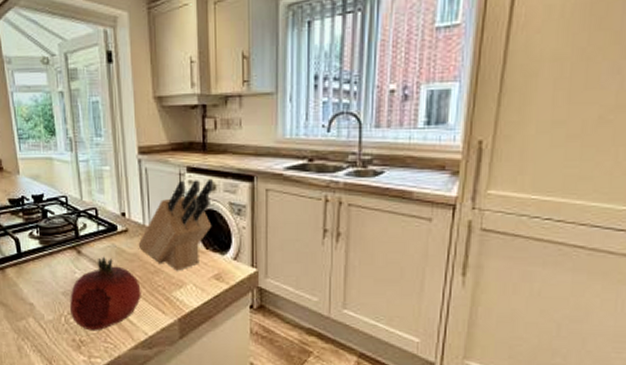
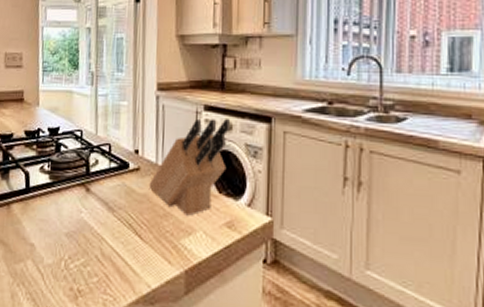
fruit: present [70,256,141,331] -> none [71,195,148,280]

